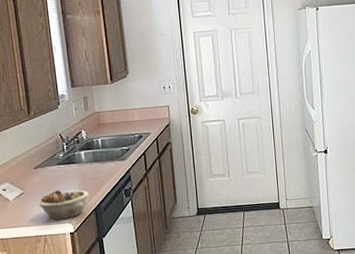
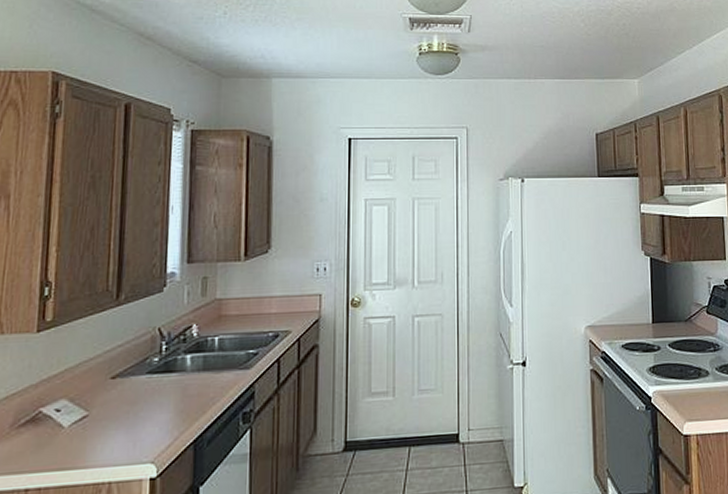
succulent planter: present [38,189,89,220] -> none [108,411,188,458]

